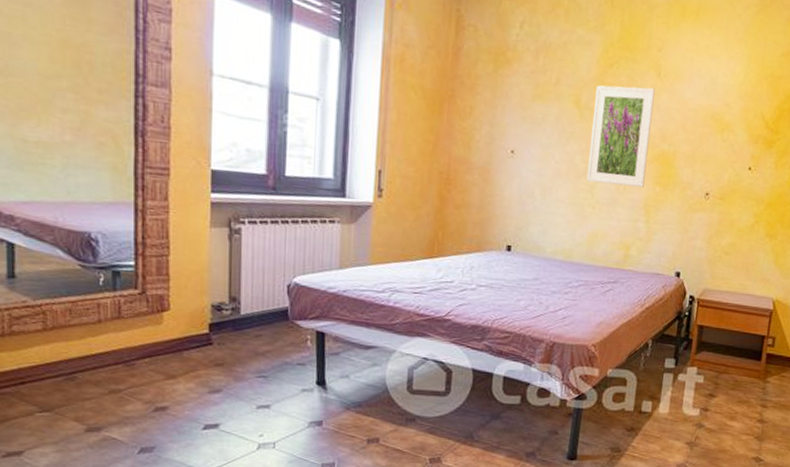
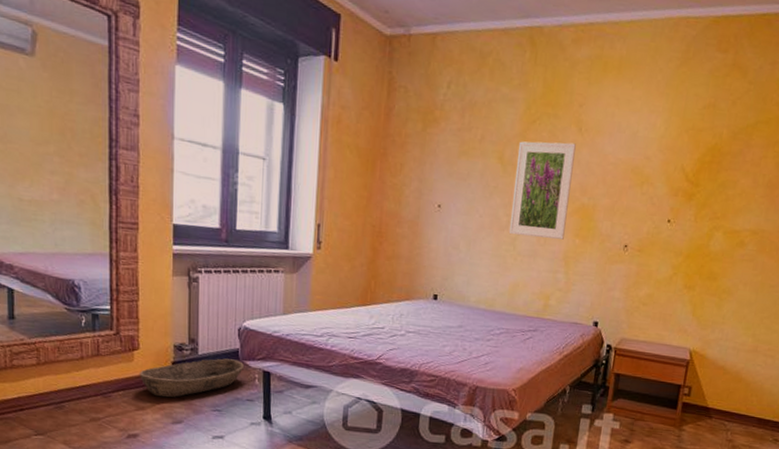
basket: none [169,318,294,364] -> present [139,358,244,398]

